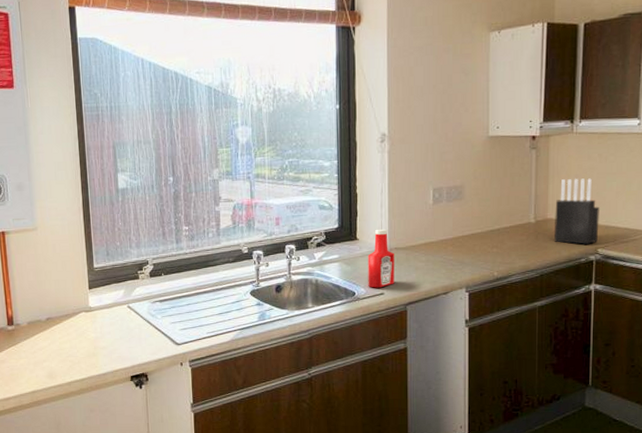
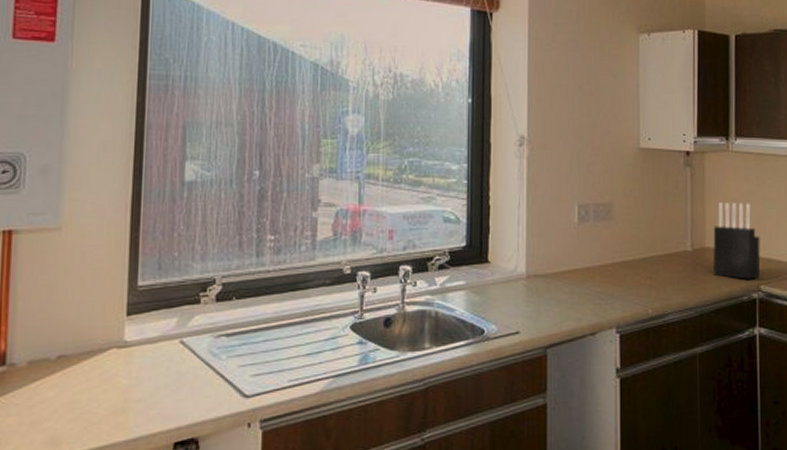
ketchup bottle: present [367,229,395,288] -> none [500,250,533,325]

